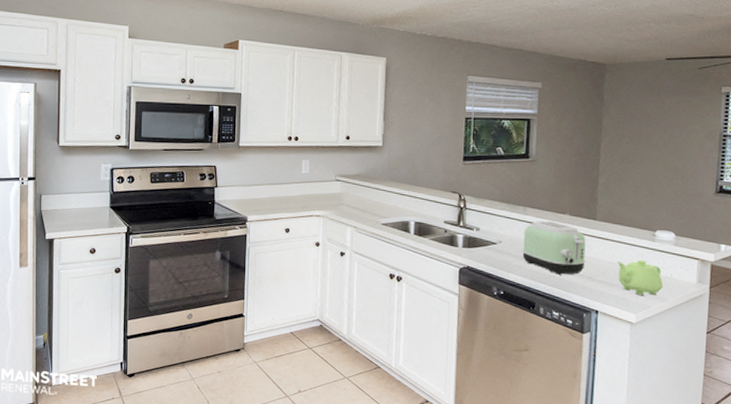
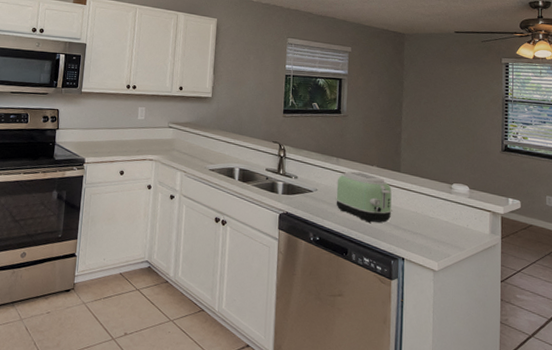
teapot: present [617,259,664,296] -> none [419,210,461,245]

